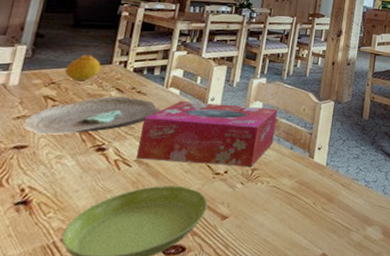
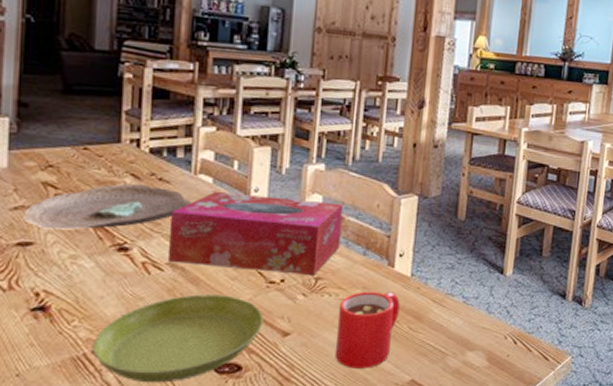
fruit: present [64,55,101,81] -> none [62,130,107,165]
mug: none [262,179,317,246] -> present [334,292,400,369]

